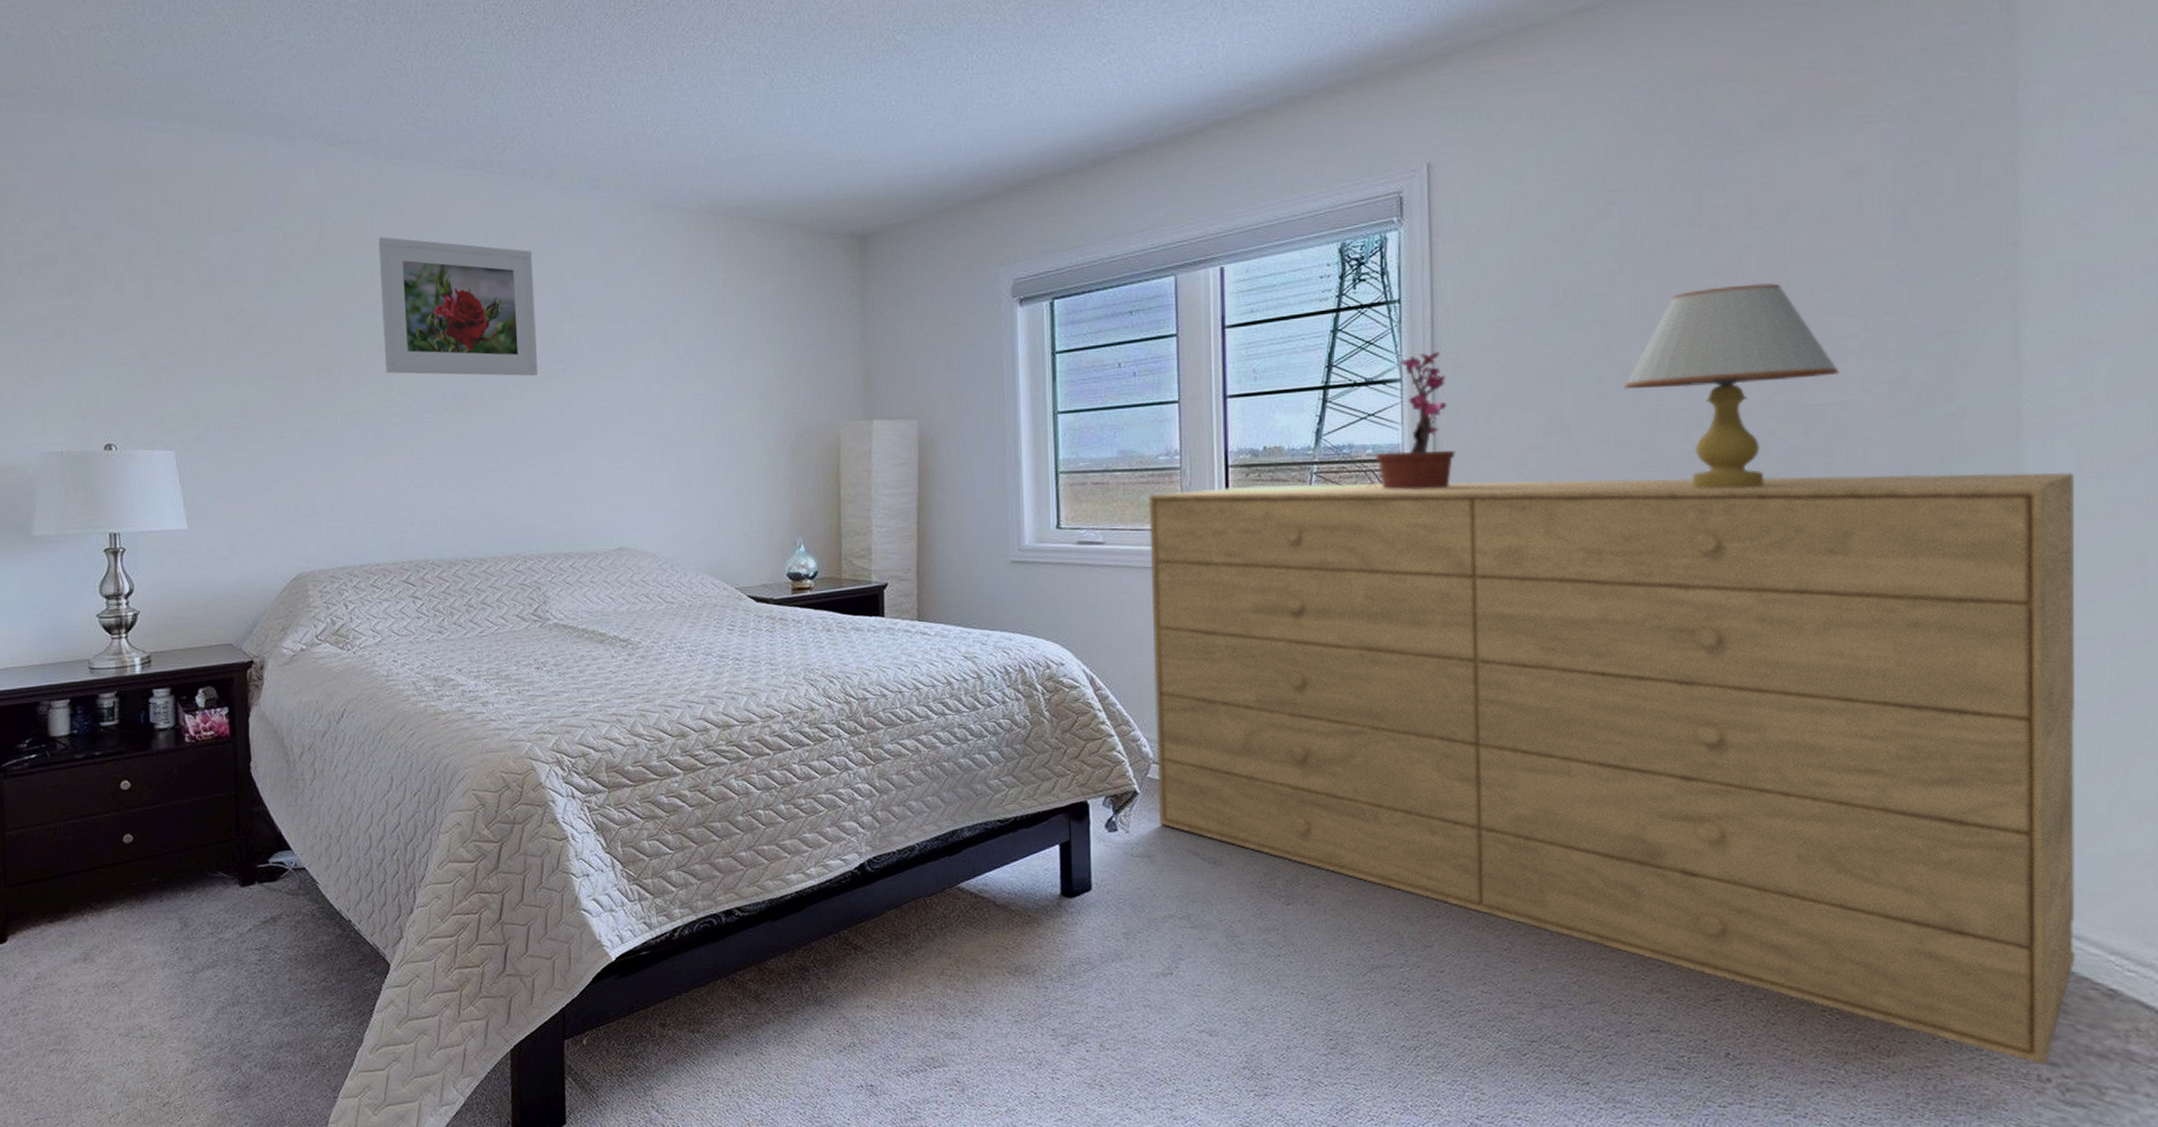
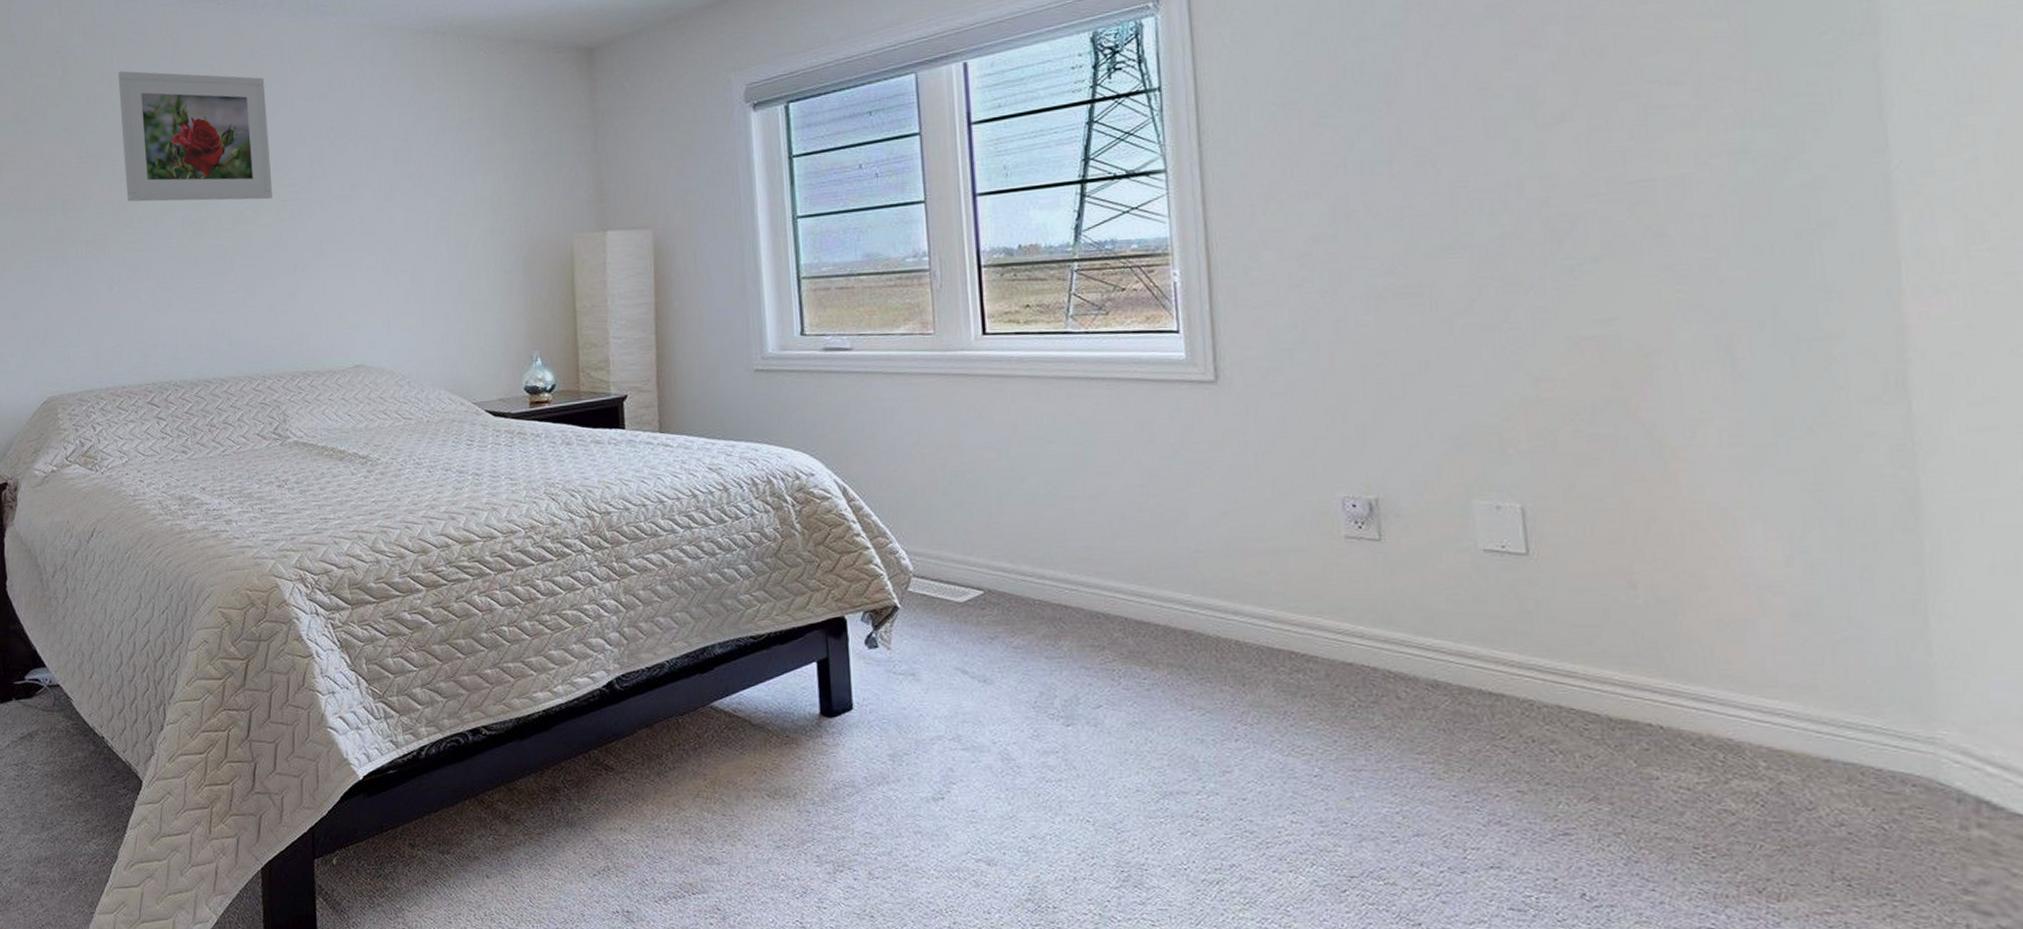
dresser: present [1149,472,2076,1065] -> none [897,244,2006,914]
potted plant: present [1367,351,1456,490] -> none [1134,139,1231,286]
table lamp: present [1624,283,1840,489] -> none [1417,52,1669,275]

